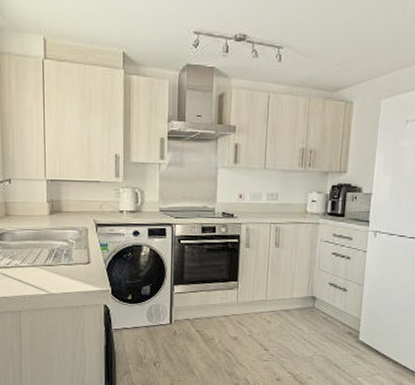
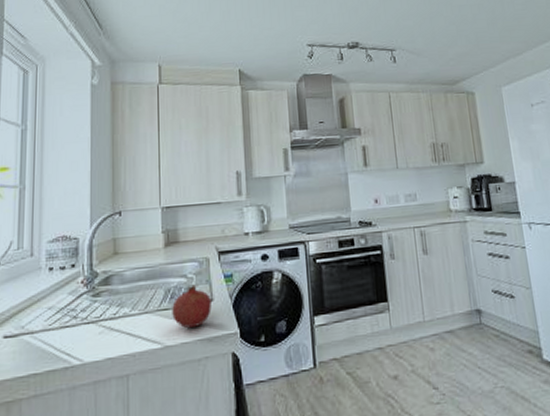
fruit: none [55,248,88,282] -> present [172,284,212,328]

